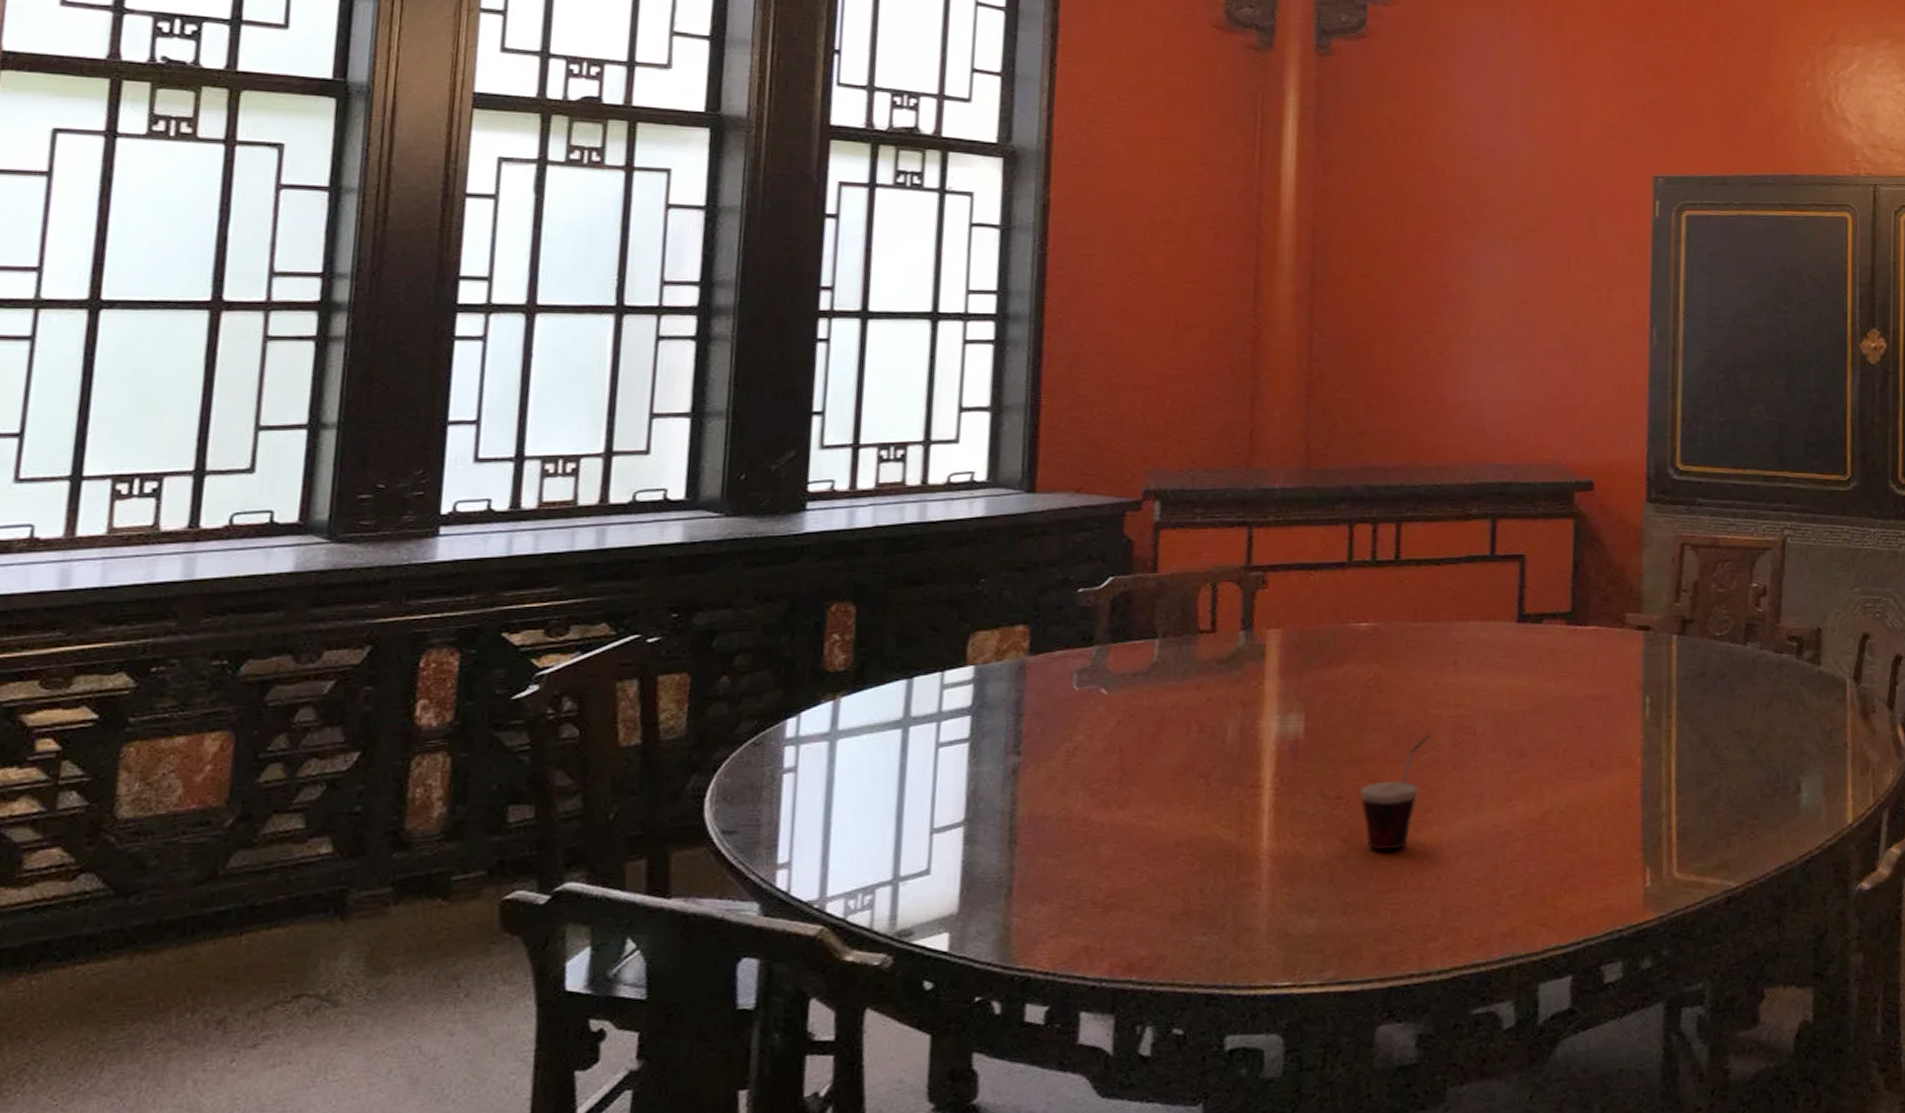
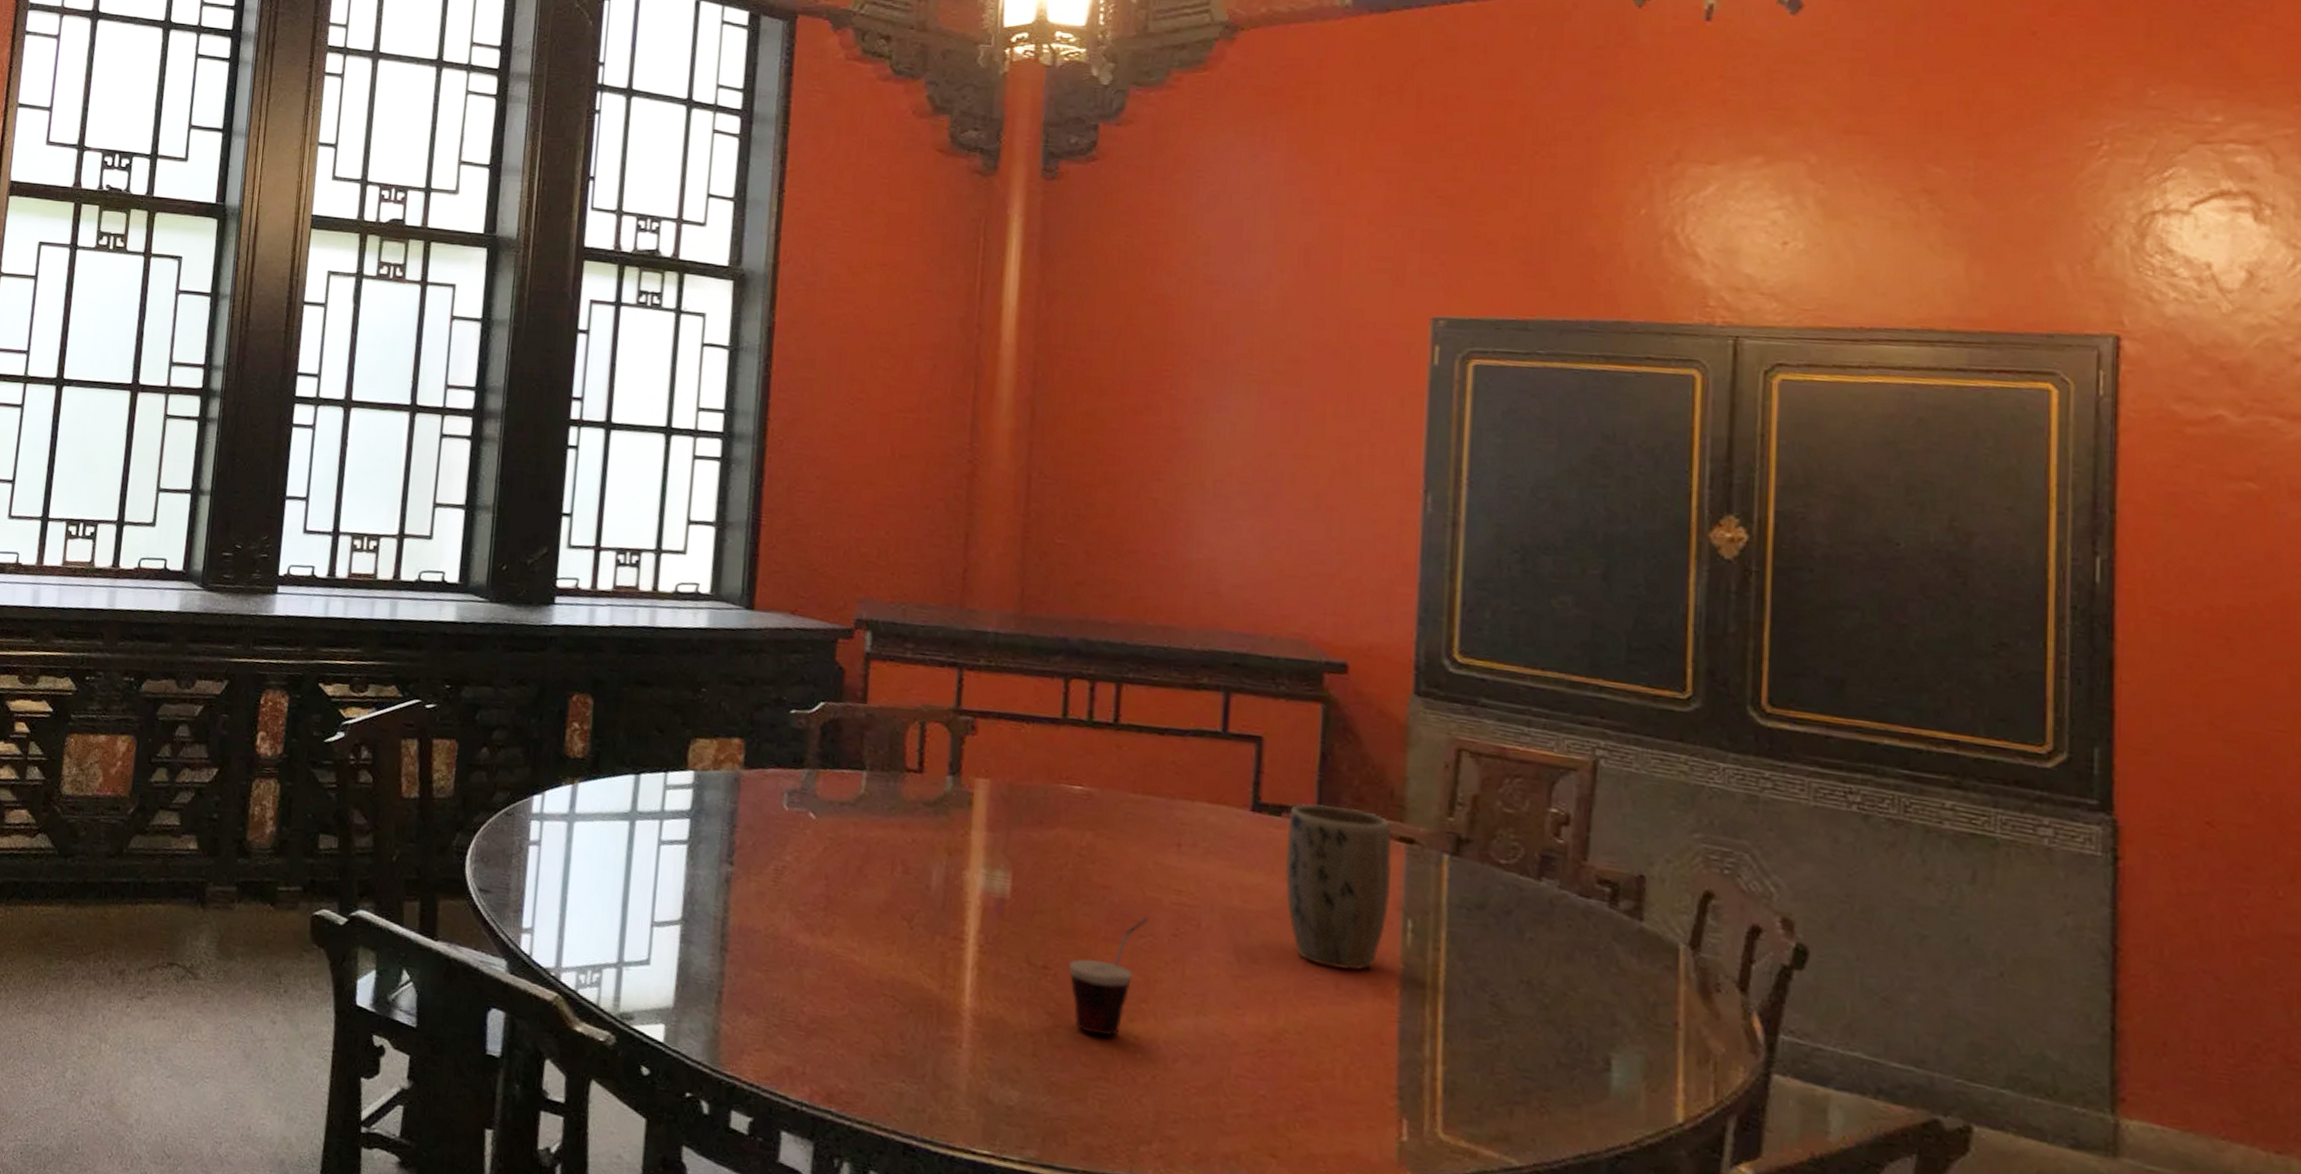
plant pot: none [1546,607,1632,749] -> present [1284,804,1392,970]

